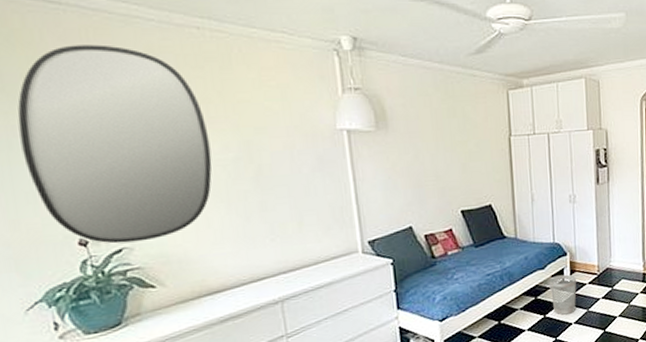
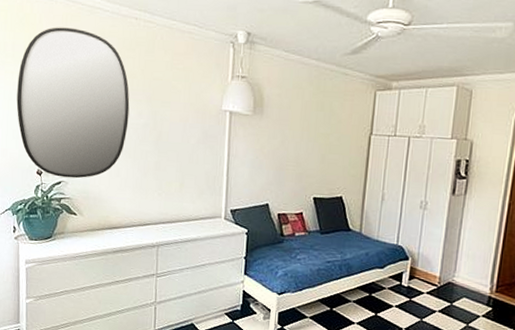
wastebasket: present [550,274,577,315] -> none [386,277,415,319]

